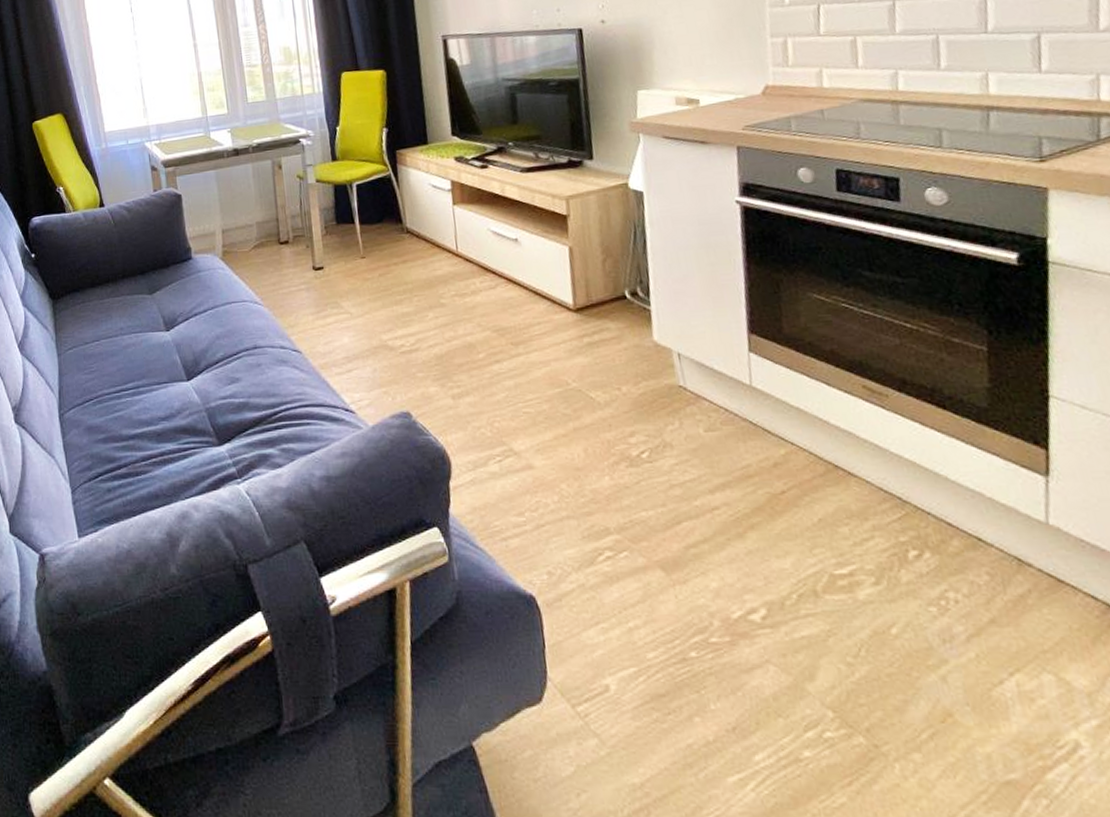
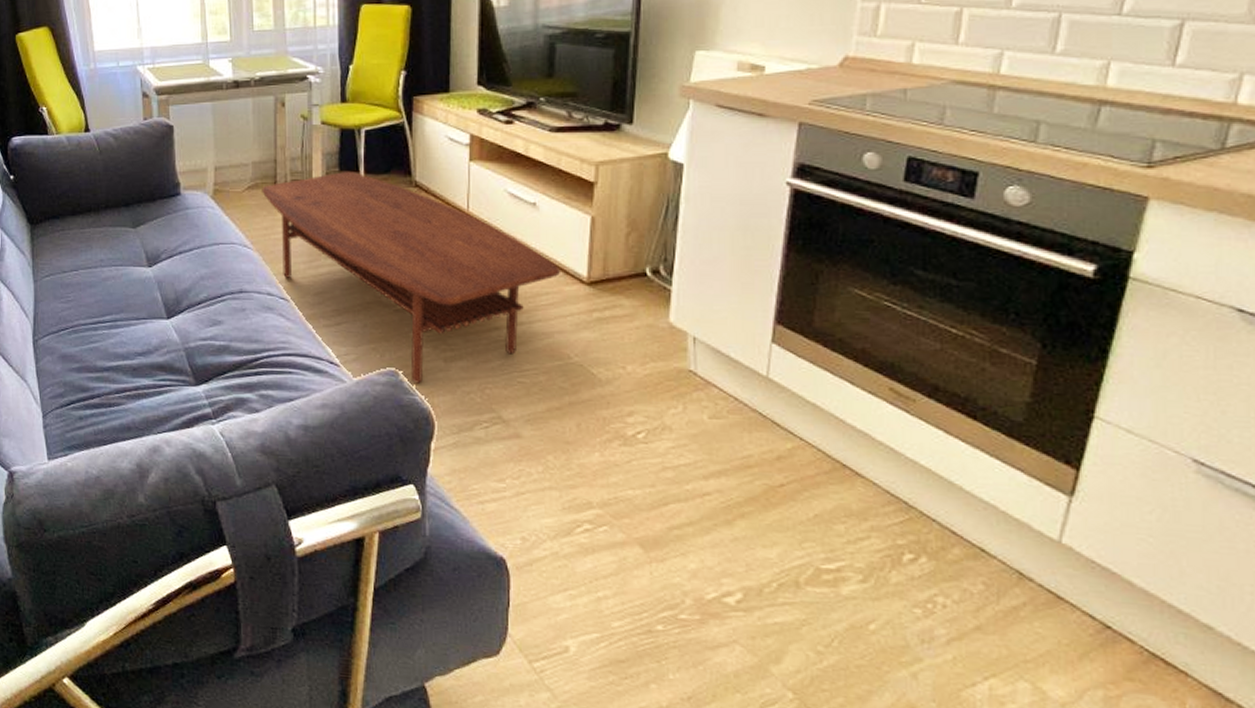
coffee table: none [267,224,549,423] -> present [262,172,561,384]

